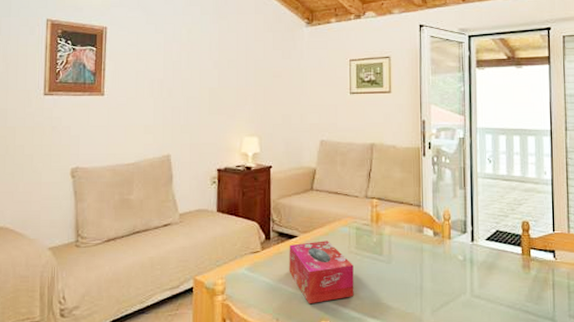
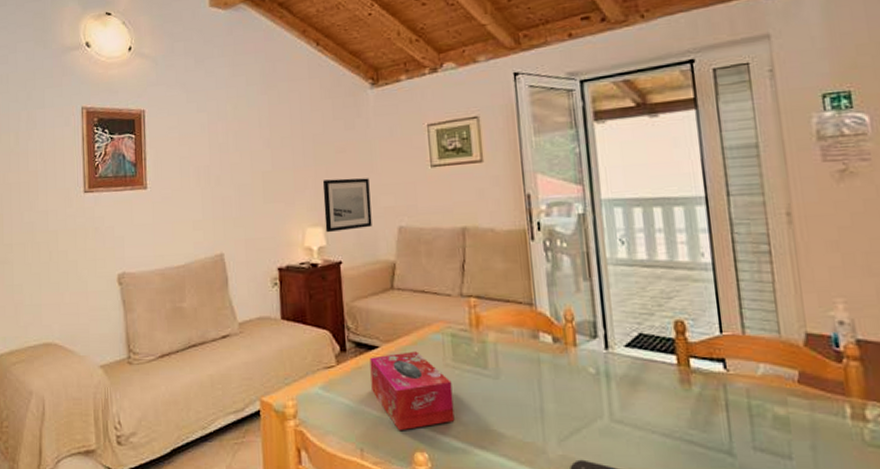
wall art: none [260,98,299,142] -> present [322,178,372,233]

